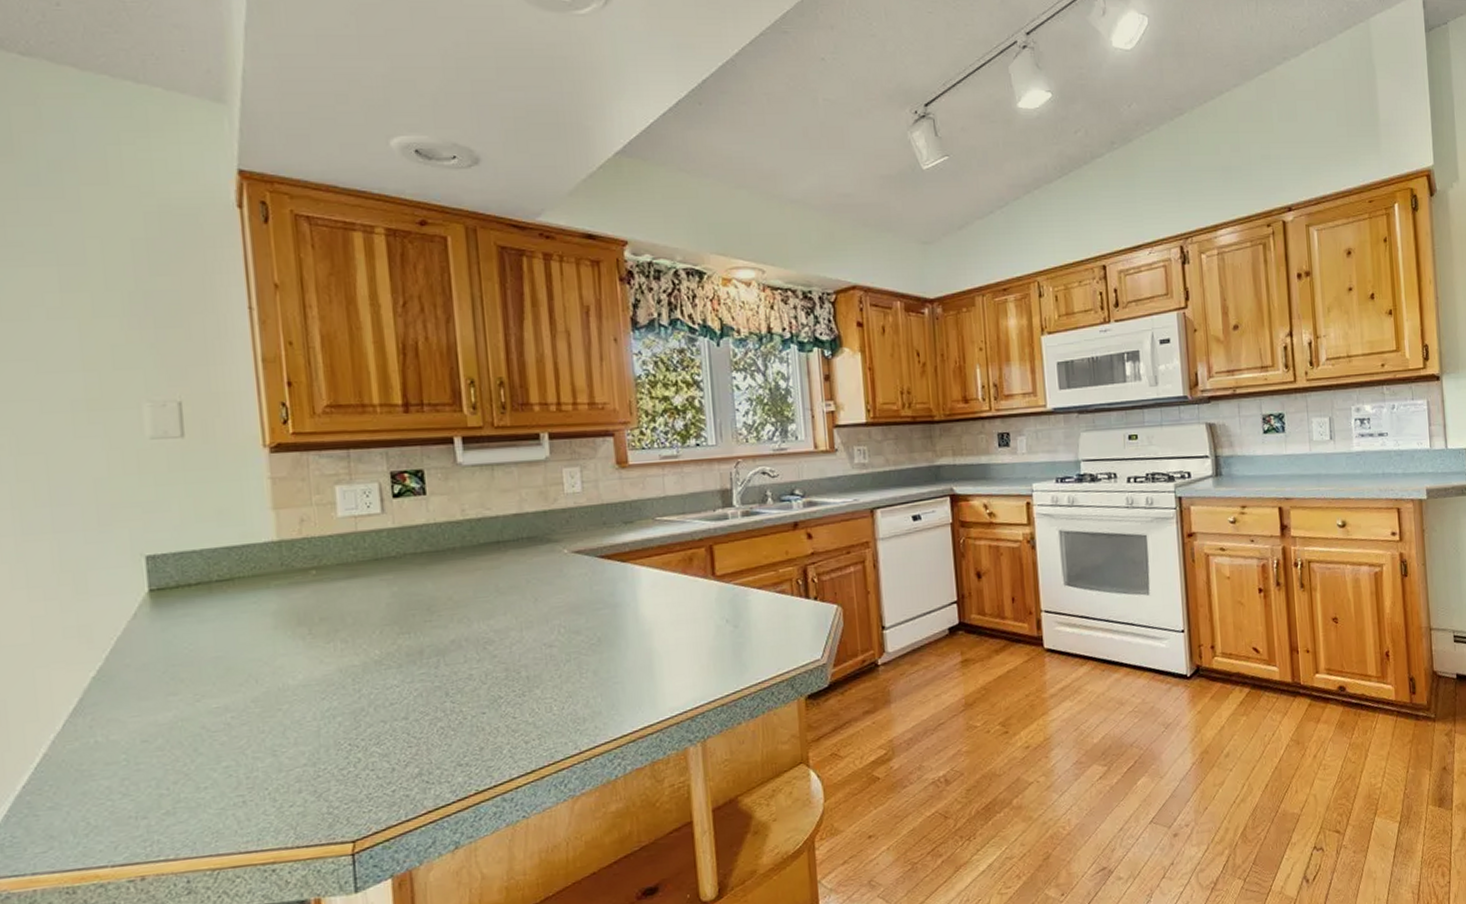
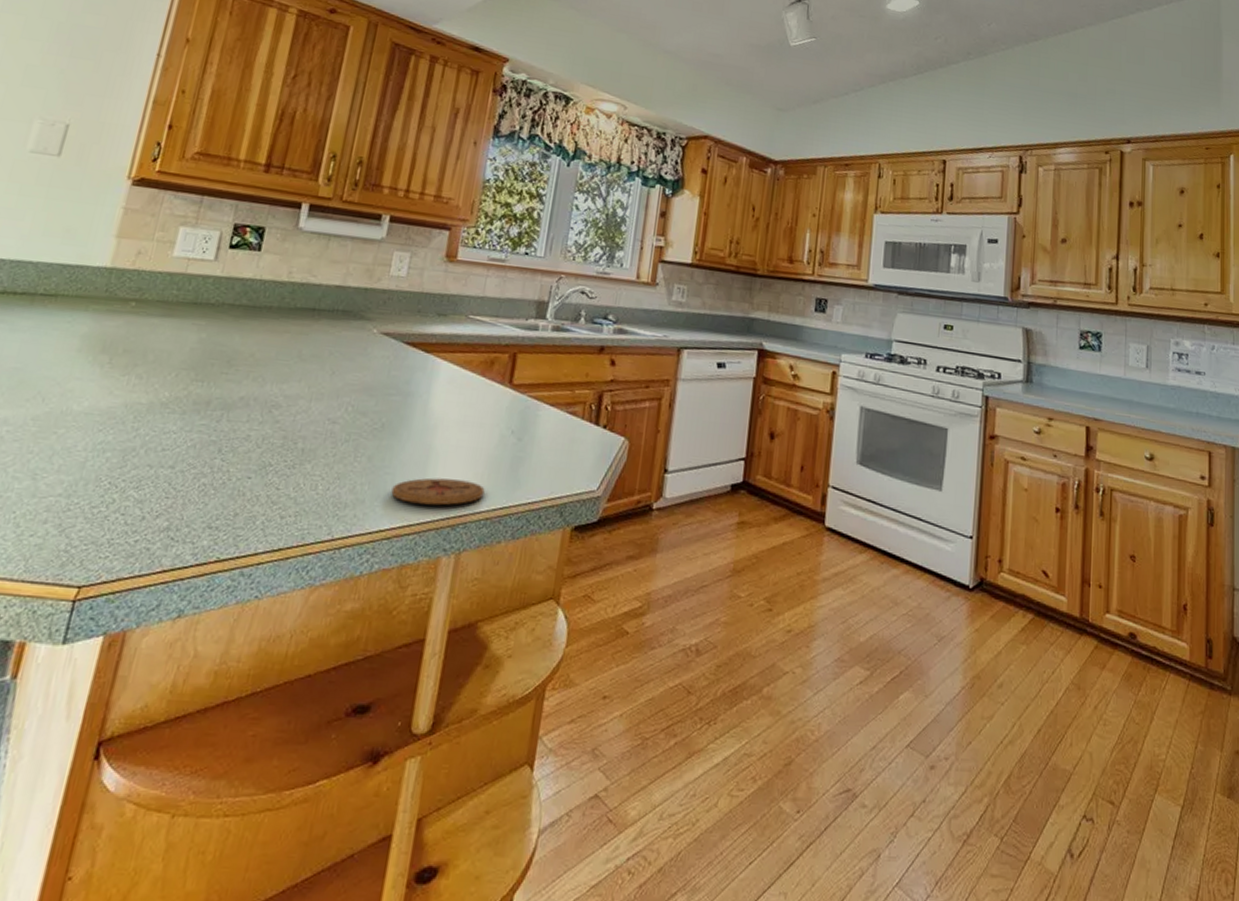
coaster: none [624,674,714,706] -> present [391,477,485,506]

